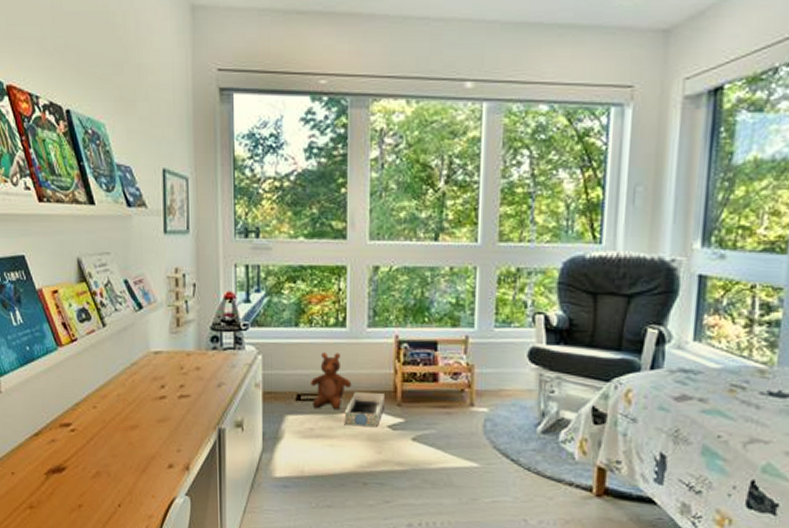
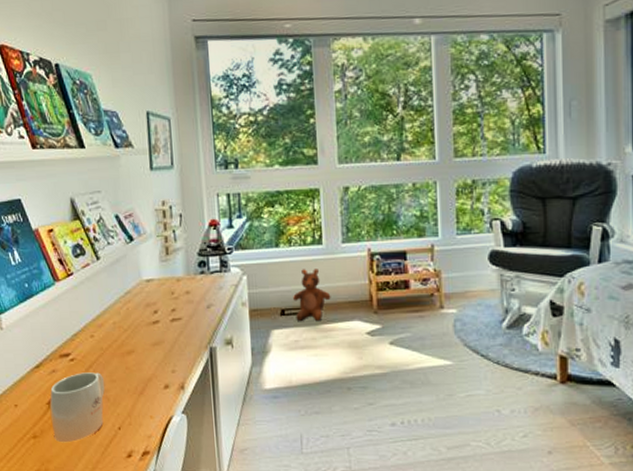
mug: none [47,444,106,516] -> present [49,372,105,443]
toy box: present [344,392,384,426] -> none [325,303,362,334]

